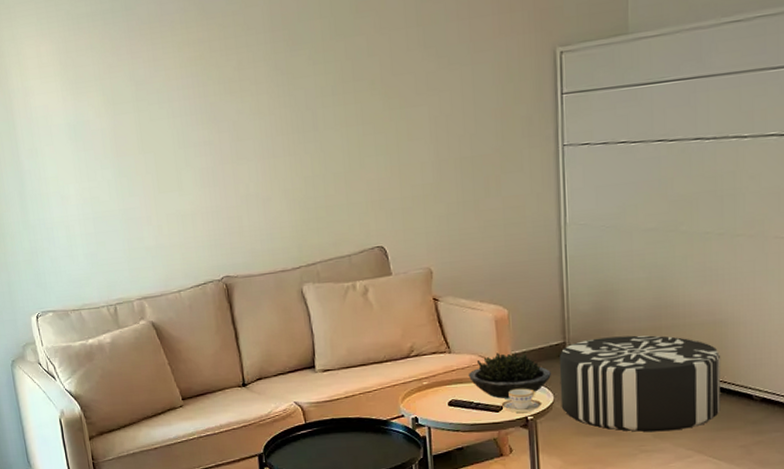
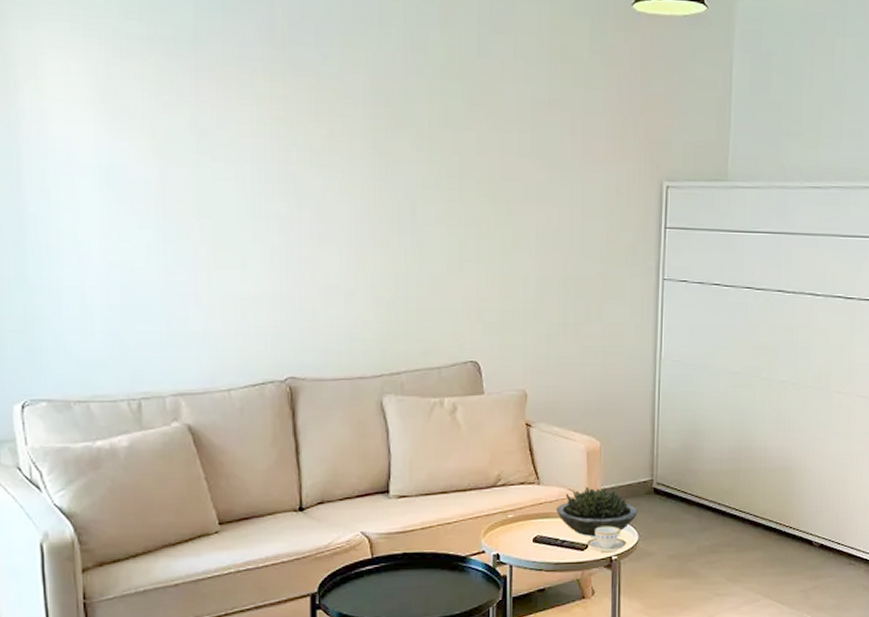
pouf: present [559,335,721,432] -> none [644,476,788,575]

